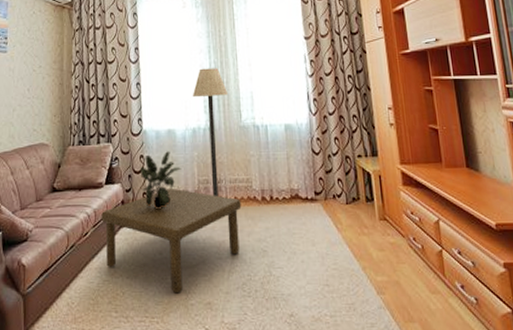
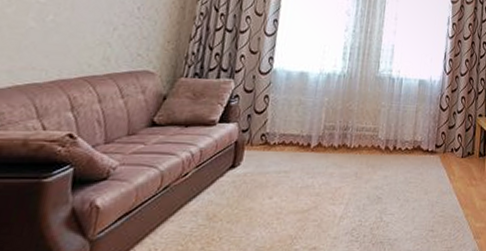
coffee table: present [101,187,242,294] -> none [205,131,365,239]
potted plant: present [140,151,181,209] -> none [261,94,308,152]
floor lamp: present [192,68,229,196] -> none [332,15,371,143]

